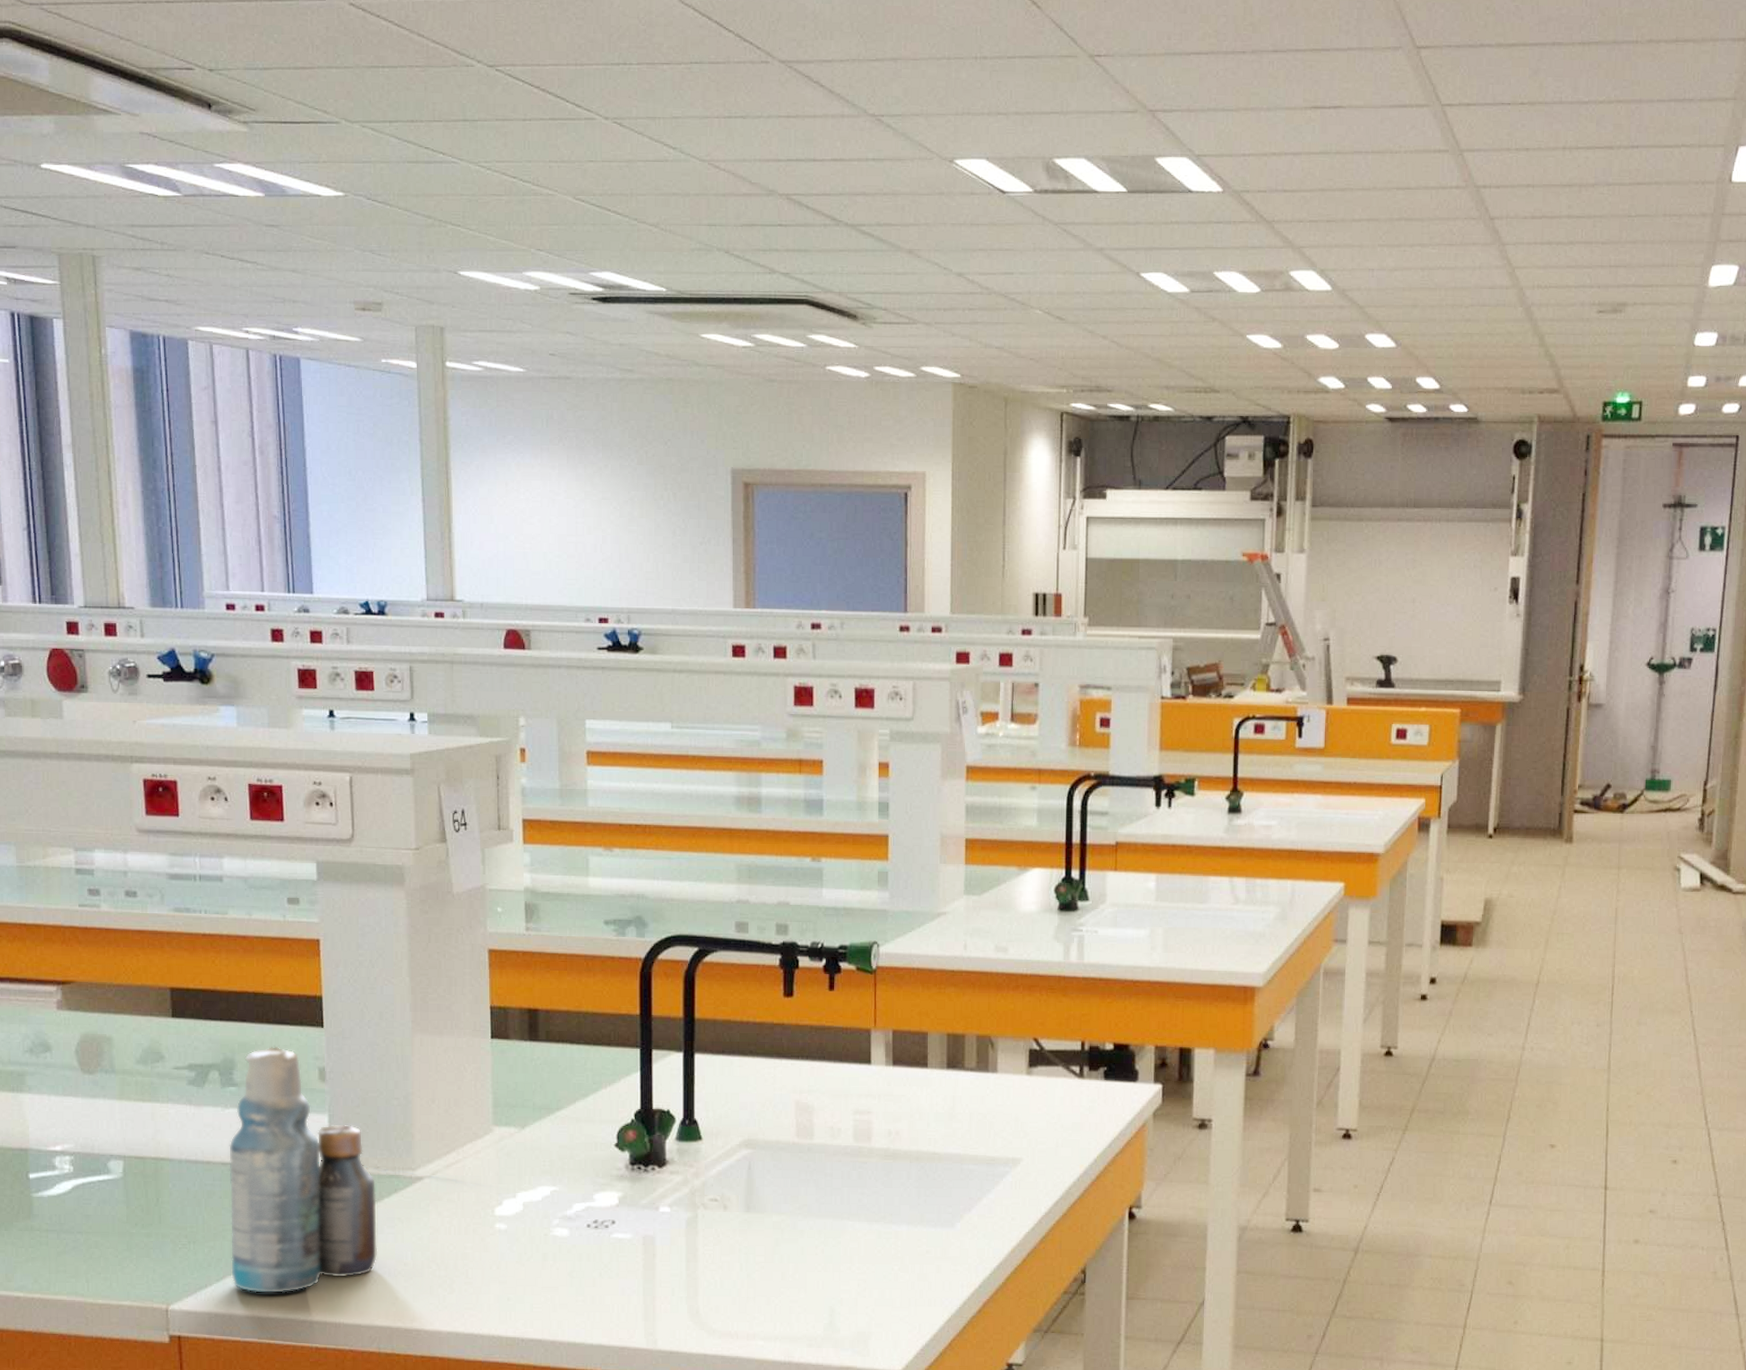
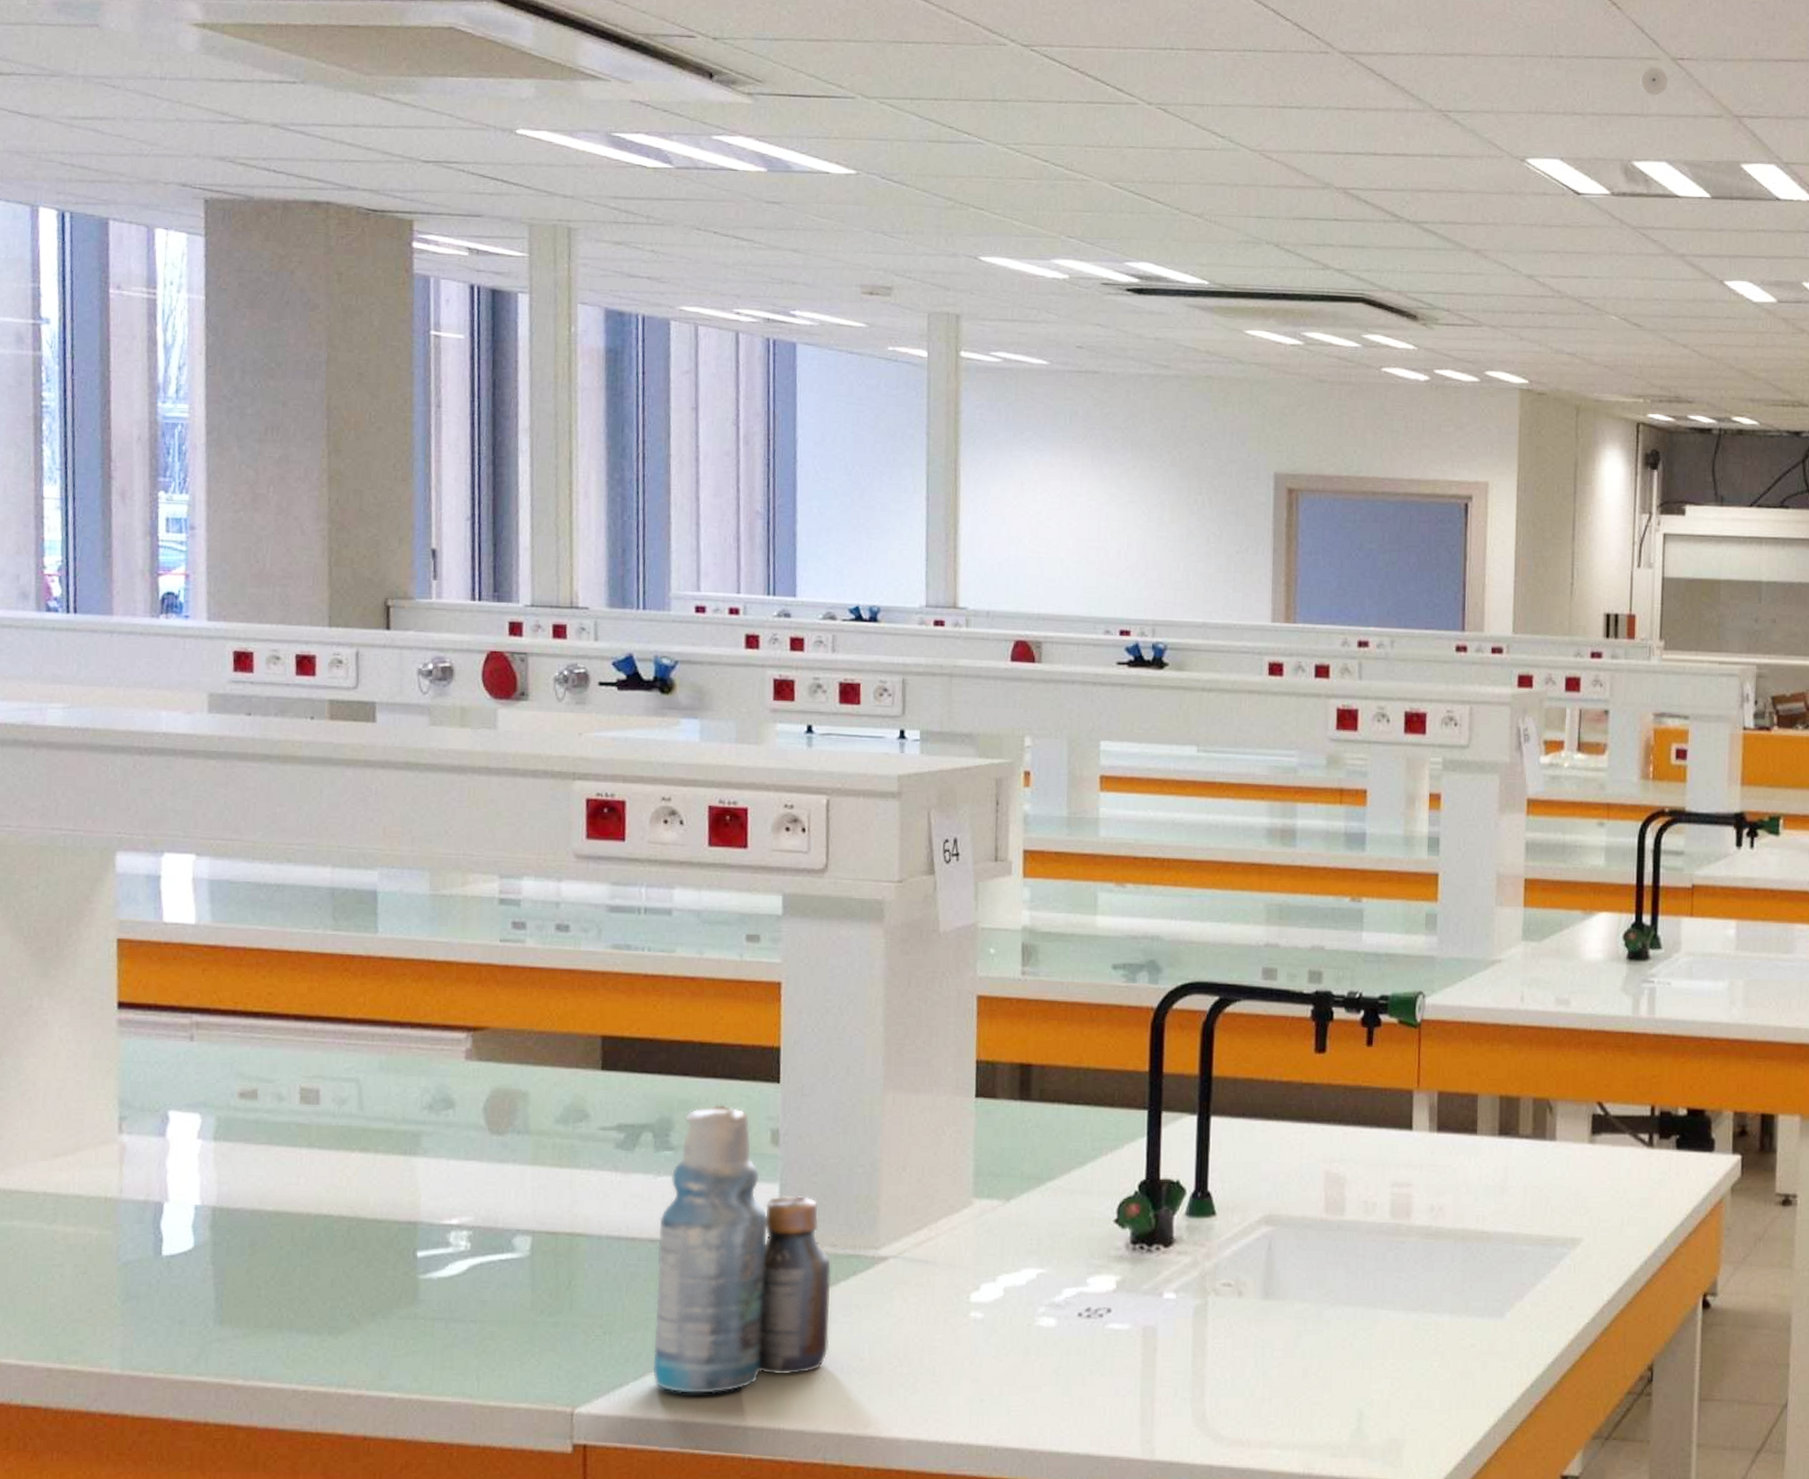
smoke detector: none [1059,64,1086,93] -> present [1640,66,1668,96]

